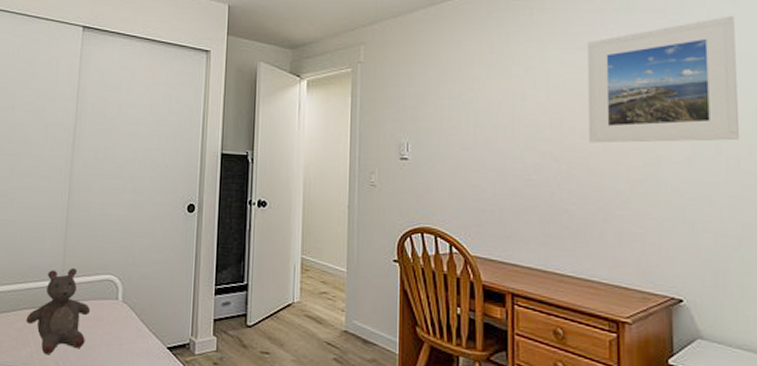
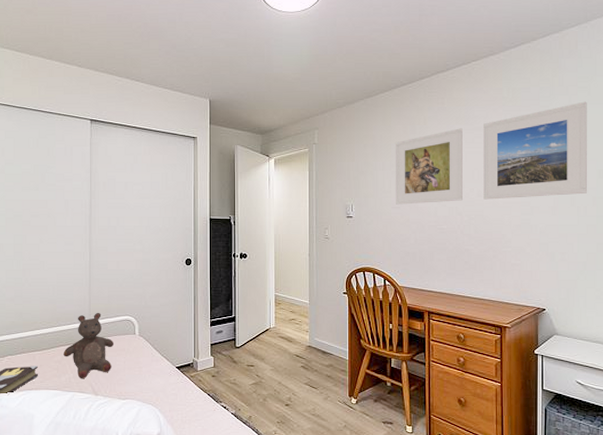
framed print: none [466,47,560,146] -> present [395,128,463,205]

